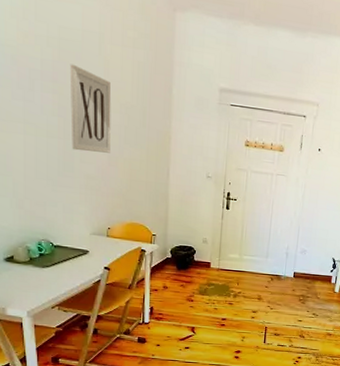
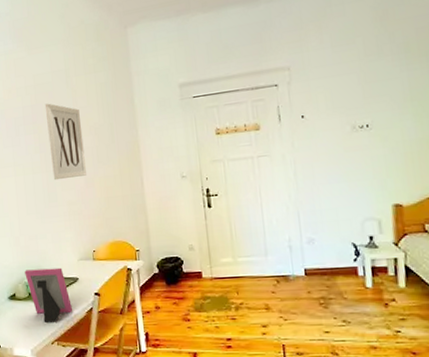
picture frame: none [27,234,78,289] -> present [25,267,72,323]

